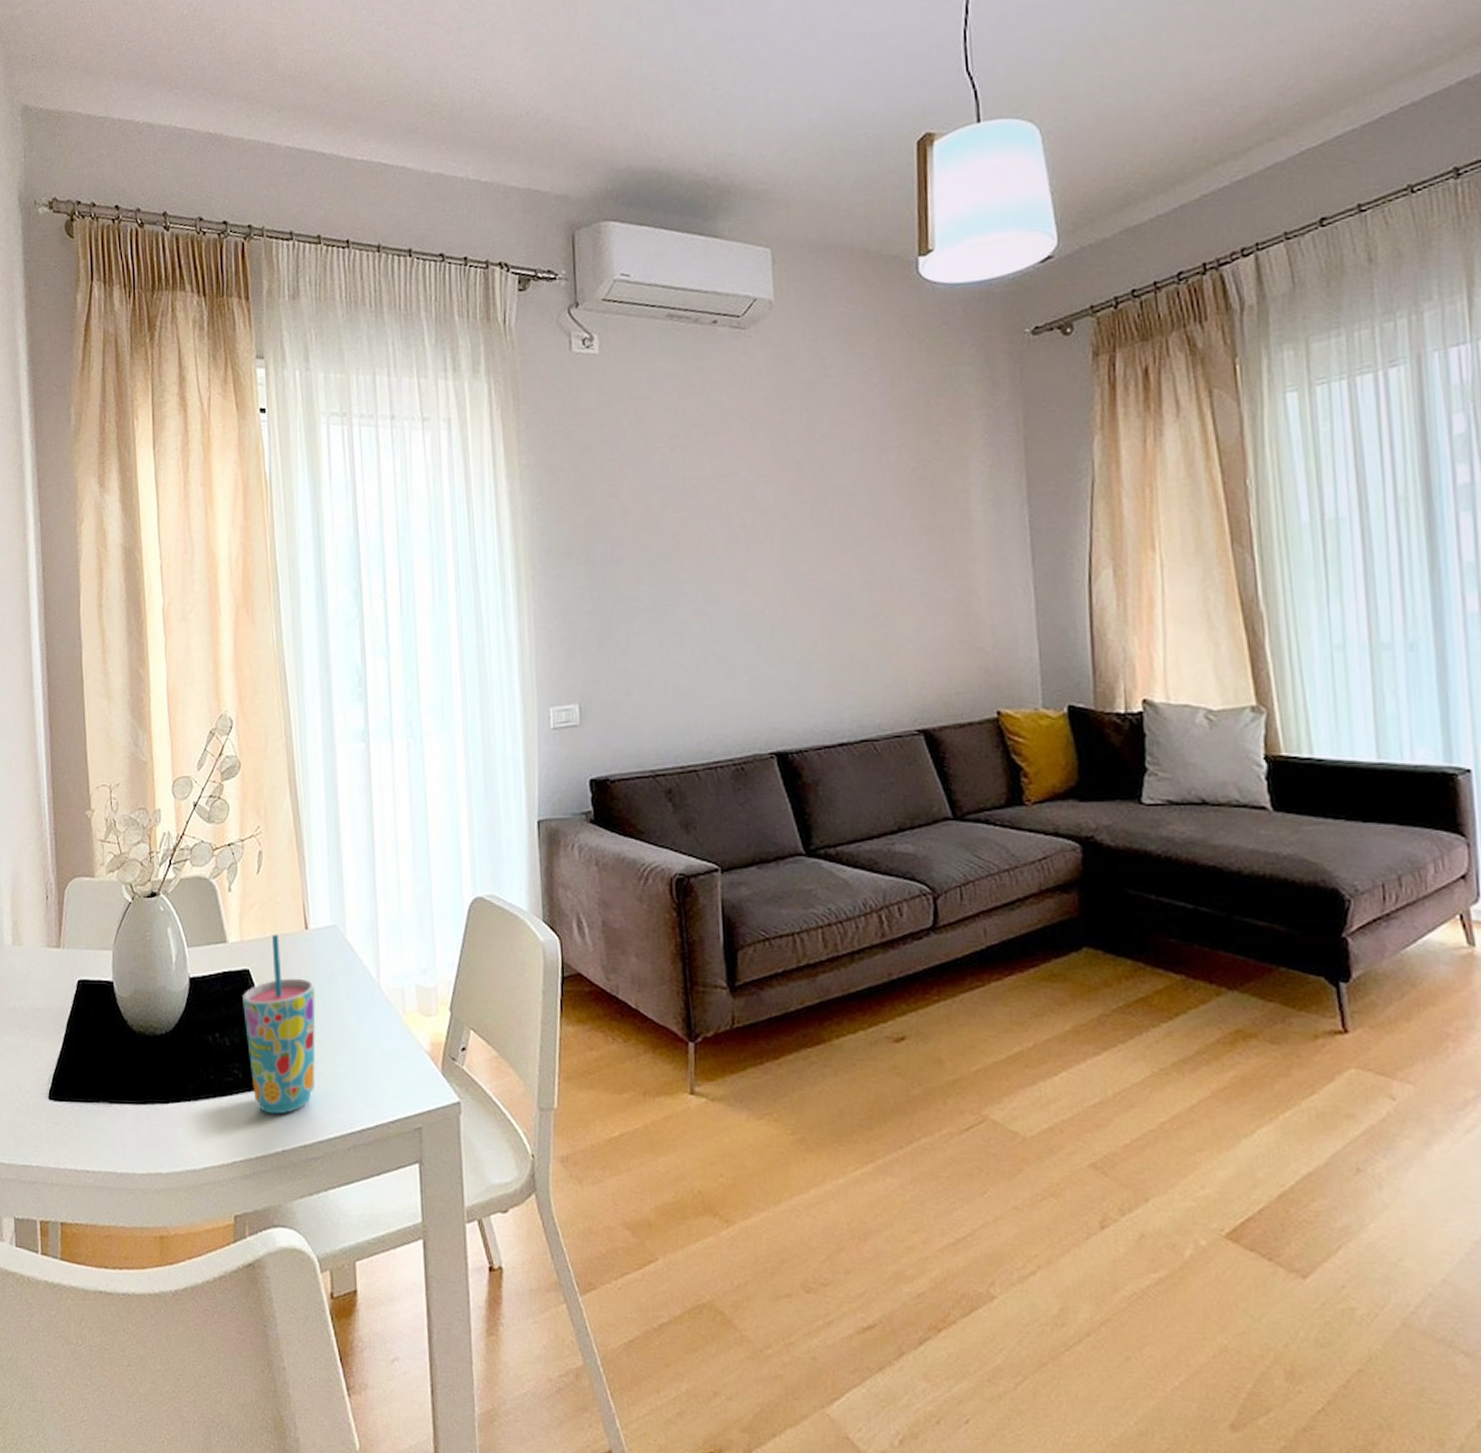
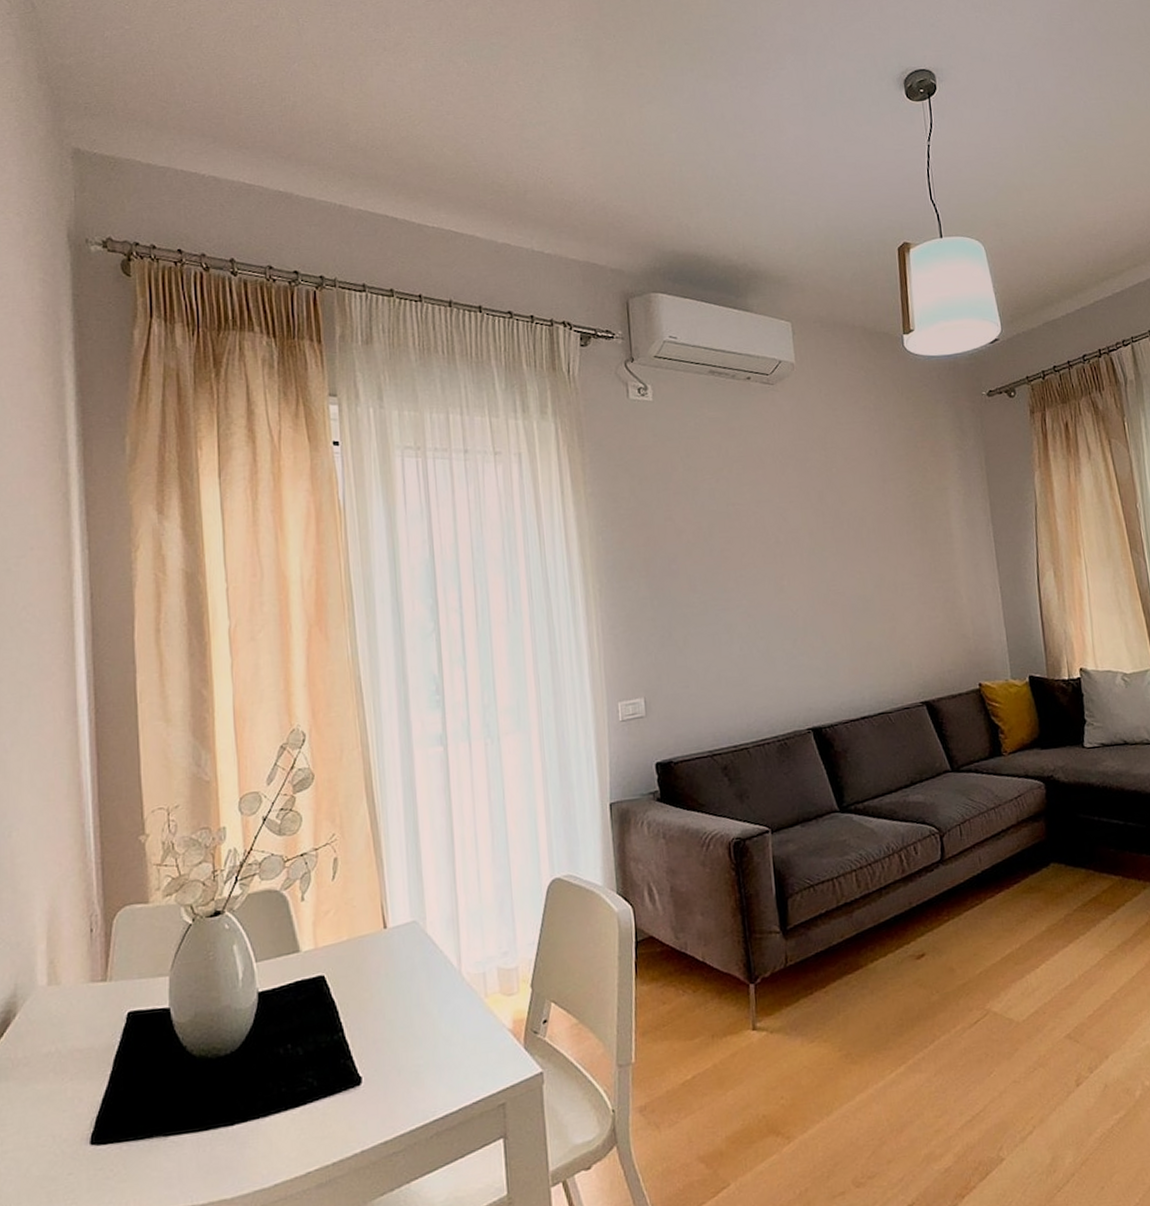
cup: present [242,933,316,1115] -> none [317,936,396,1117]

